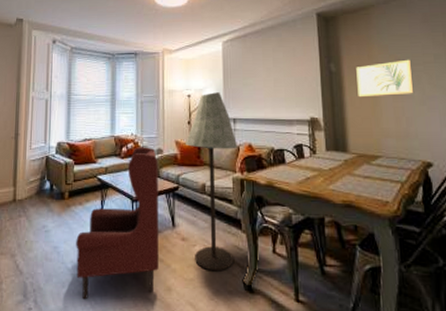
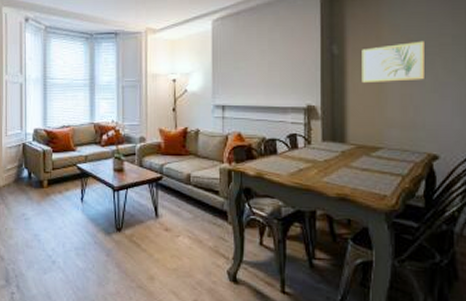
armchair: present [76,147,159,300] -> none [56,135,141,286]
floor lamp: present [186,92,238,271] -> none [170,77,227,262]

